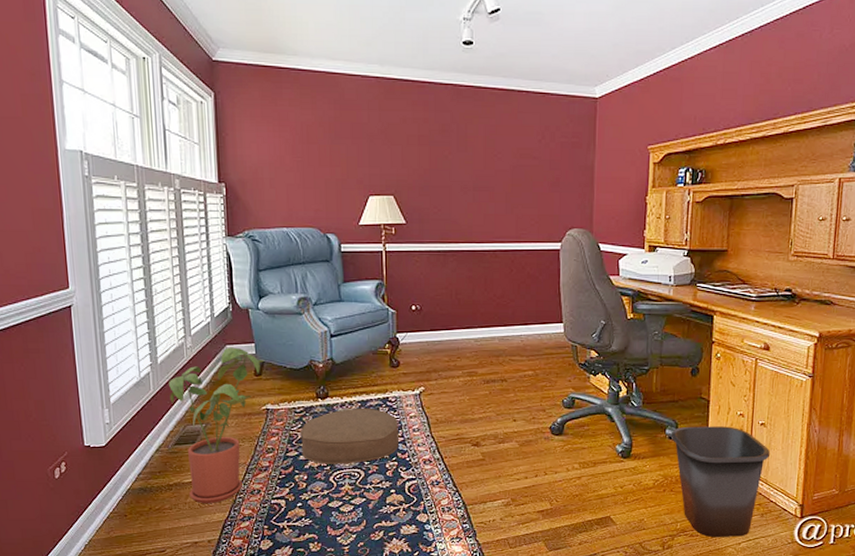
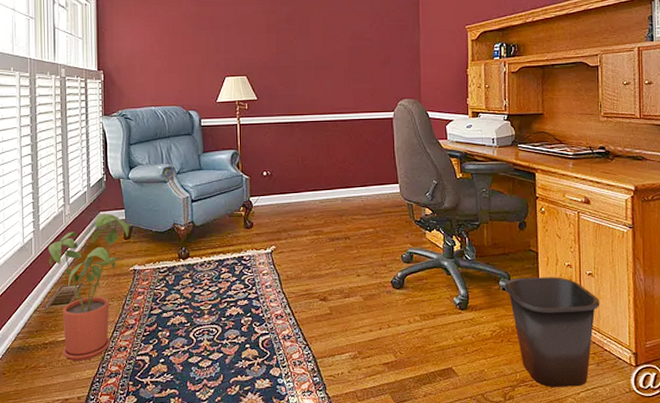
footstool: present [301,408,399,464] -> none [164,266,253,321]

